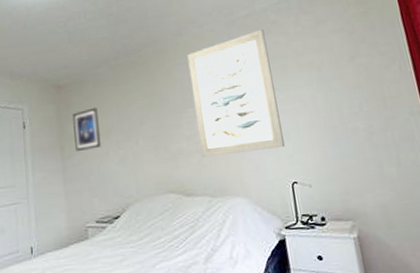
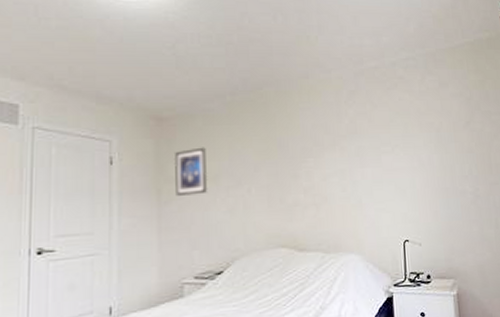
wall art: present [187,29,285,158] -> none [312,83,400,211]

